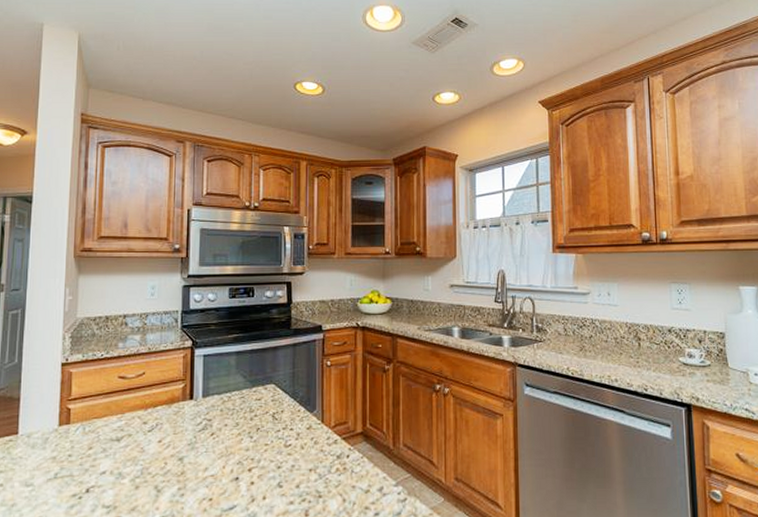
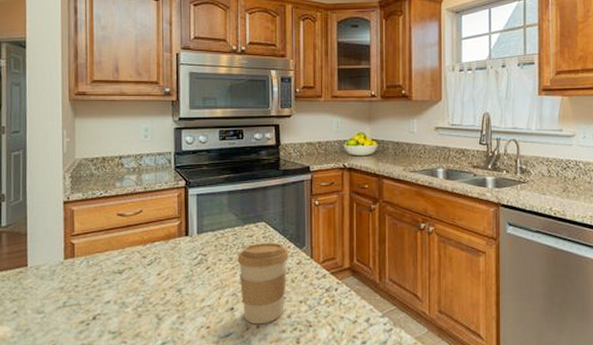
coffee cup: none [244,406,298,496] -> present [237,243,289,325]

